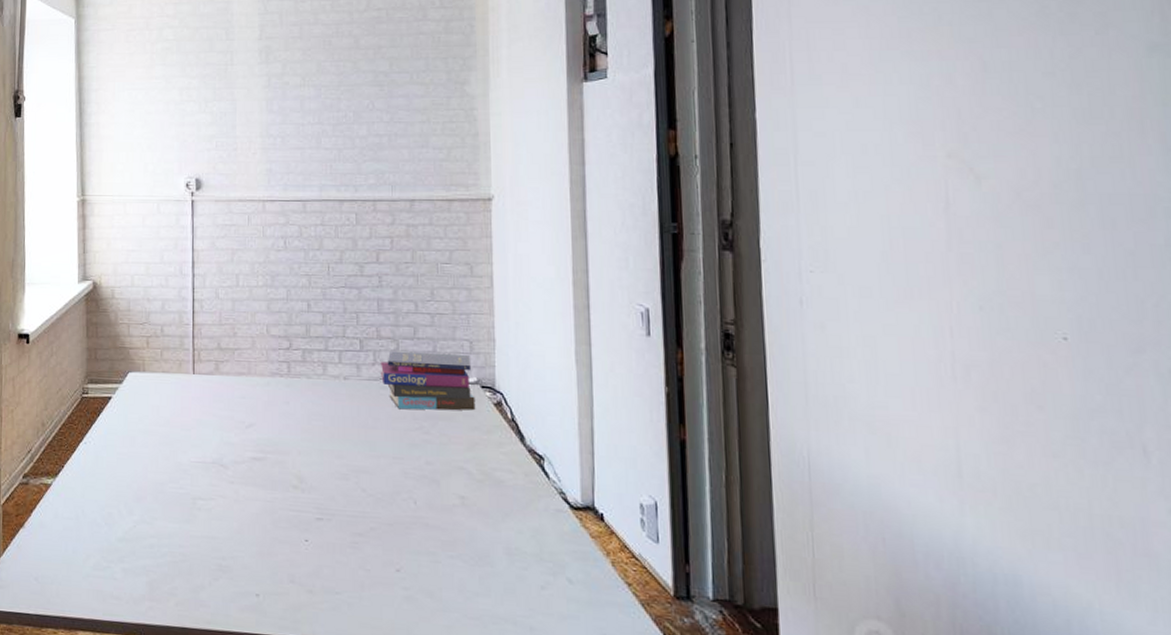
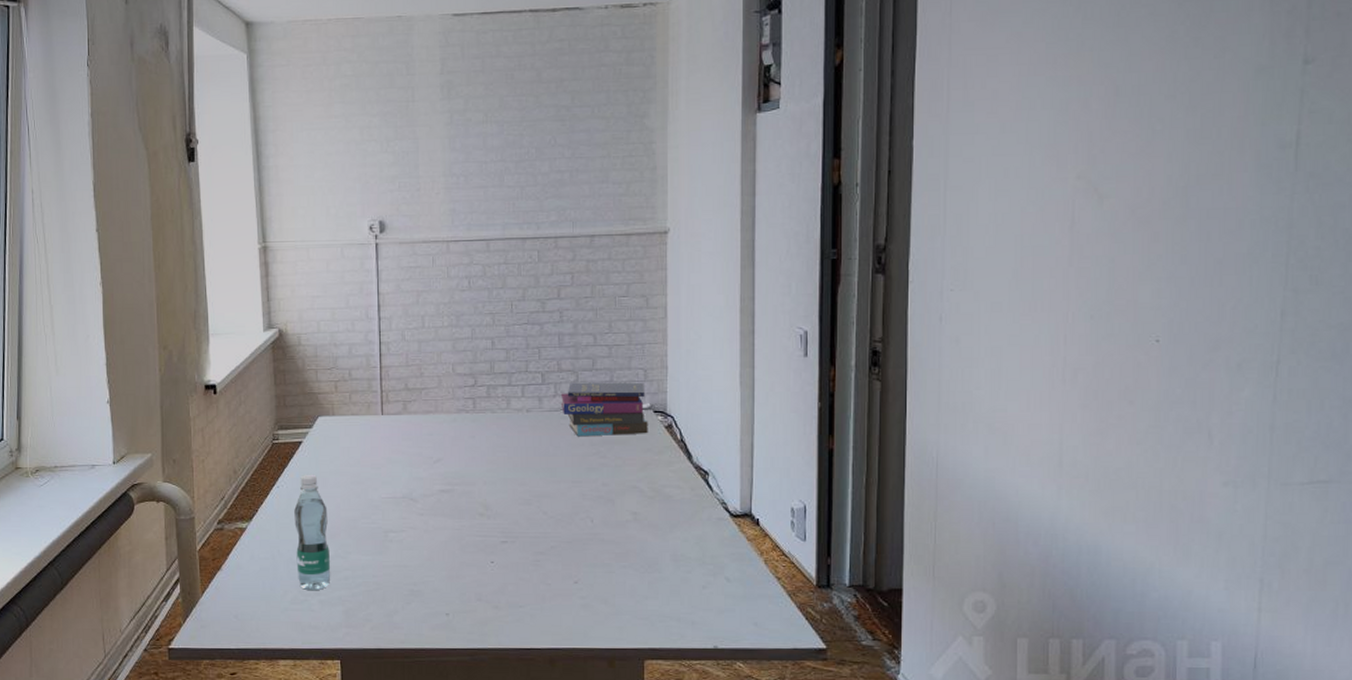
bottle: none [100,431,136,558] -> present [294,474,331,591]

